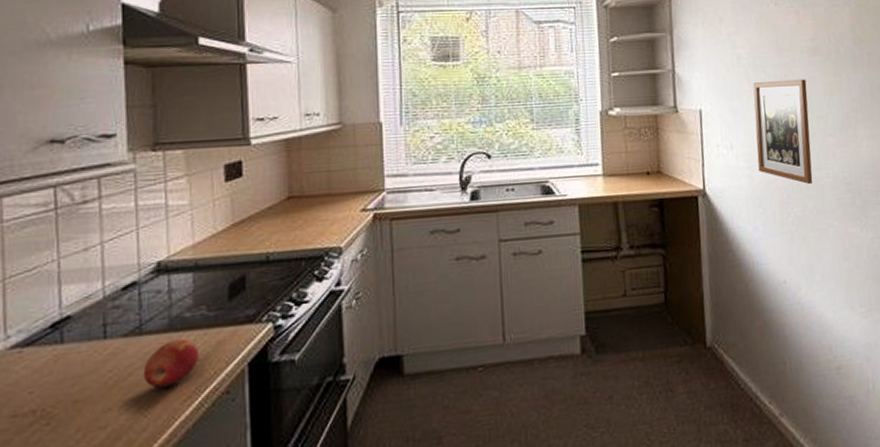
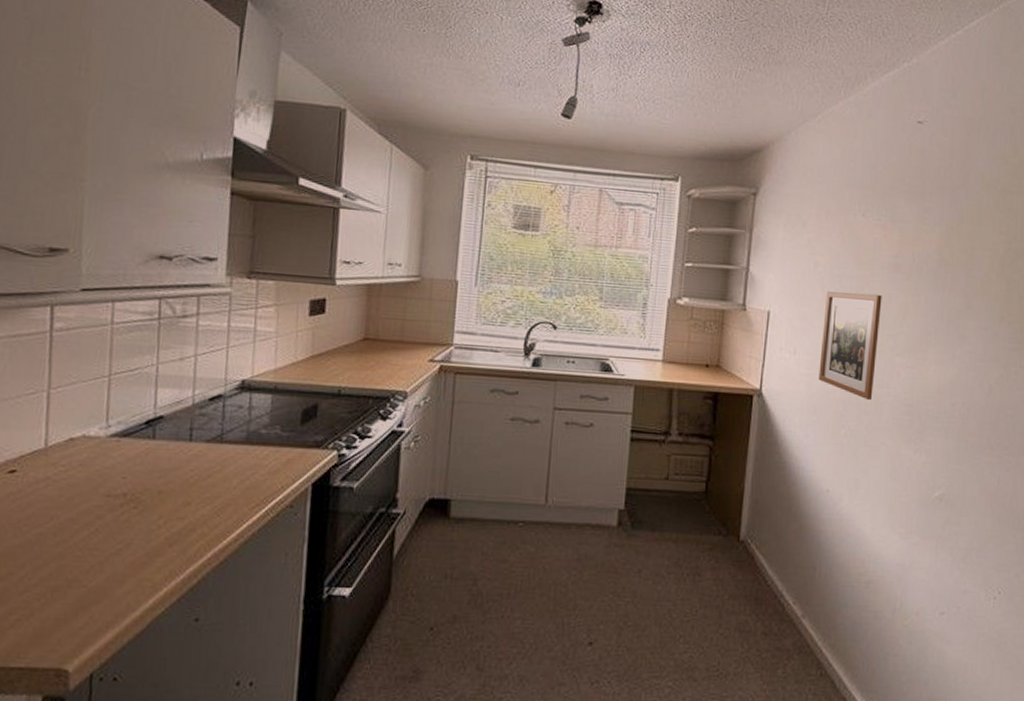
apple: present [143,338,200,389] -> none [219,452,271,493]

